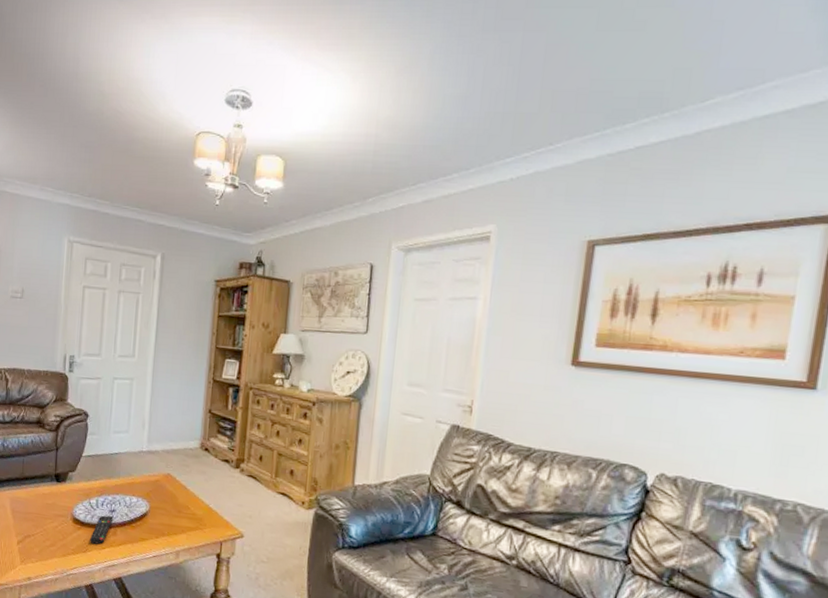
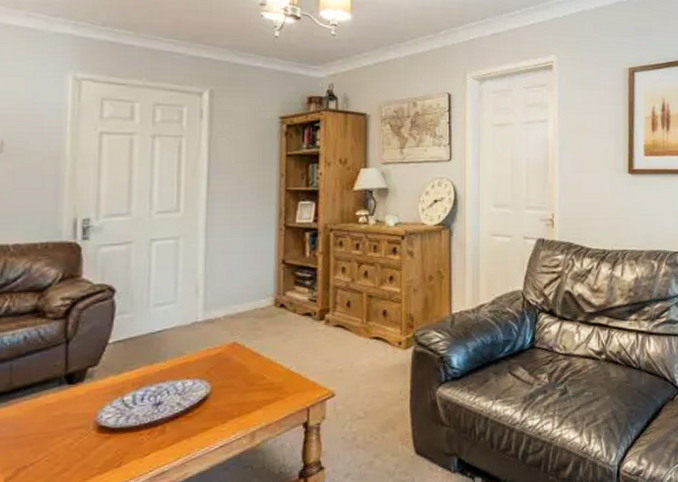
remote control: present [89,515,114,544] -> none [124,410,160,453]

